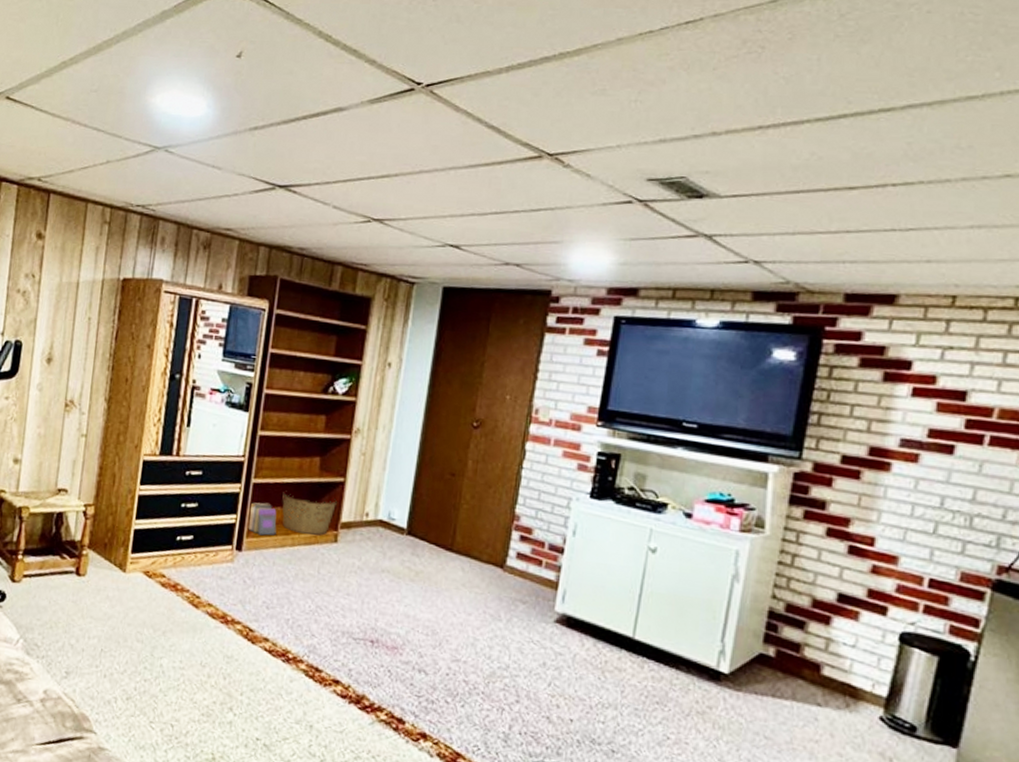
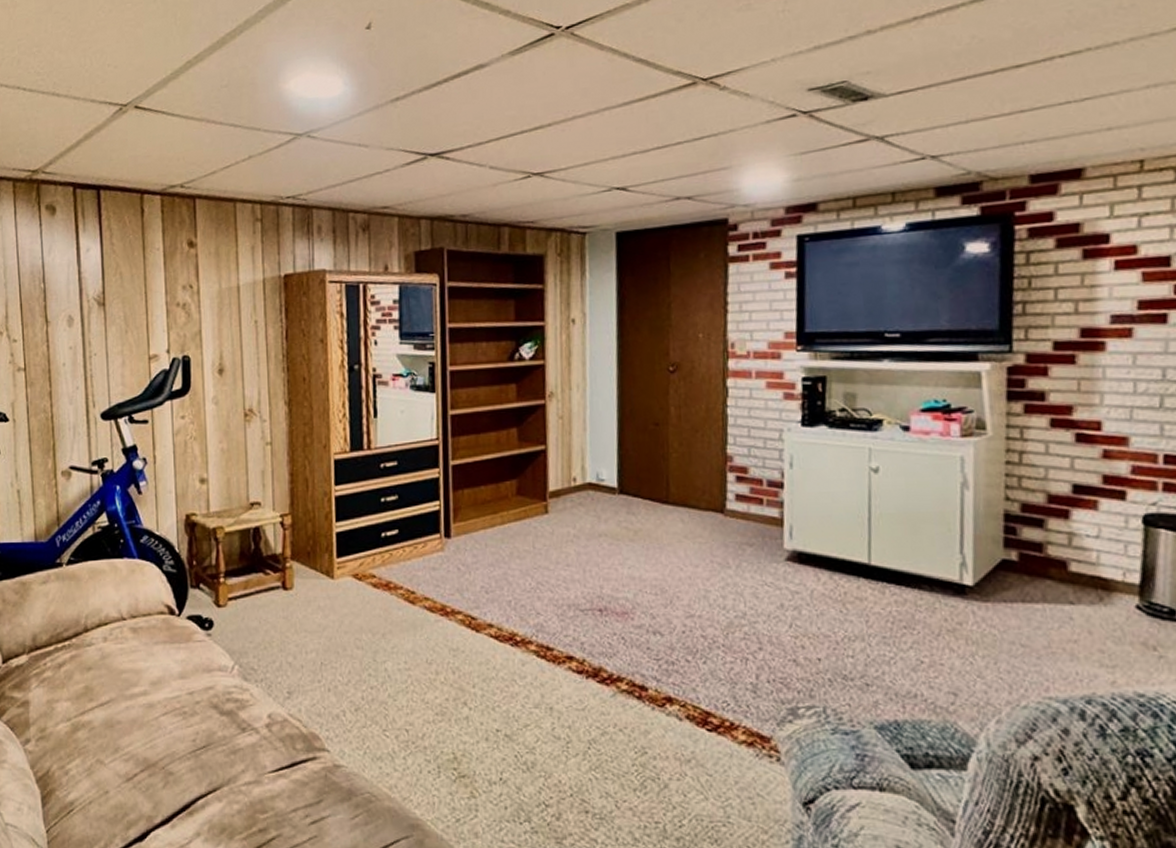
books: present [247,502,277,536] -> none [452,483,484,518]
basket: present [282,490,337,535] -> none [484,468,541,510]

